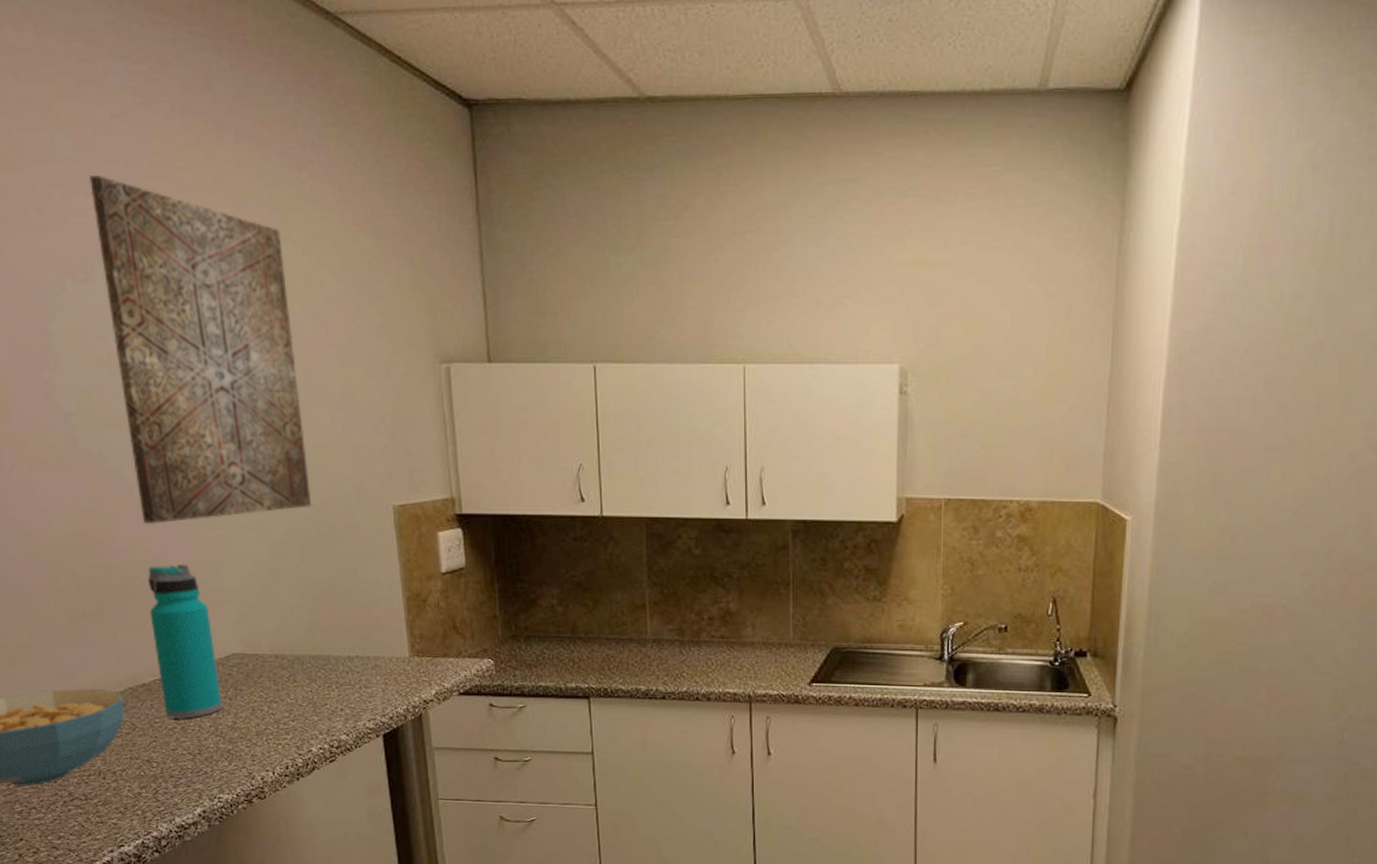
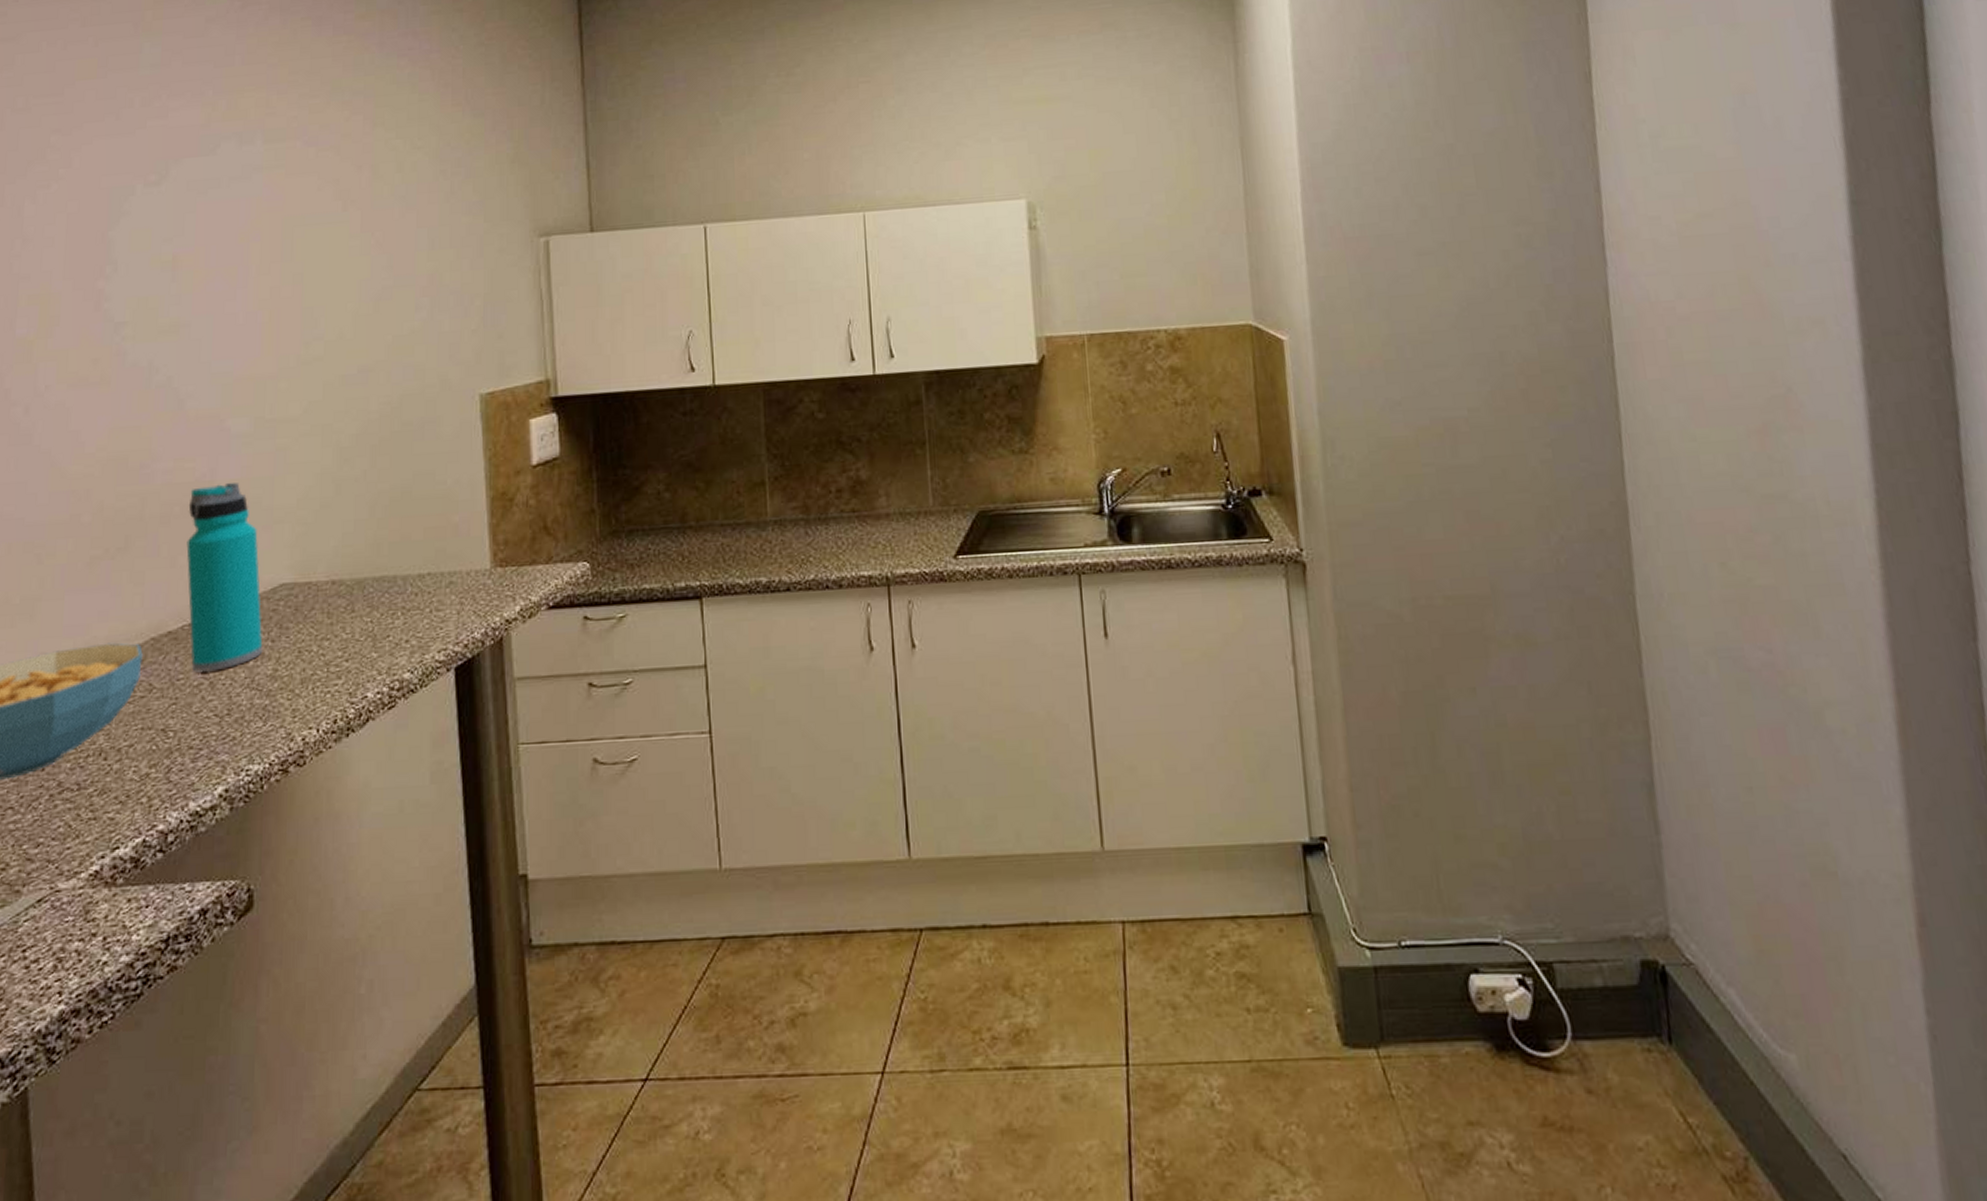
wall art: present [89,175,312,525] -> none [175,77,388,441]

